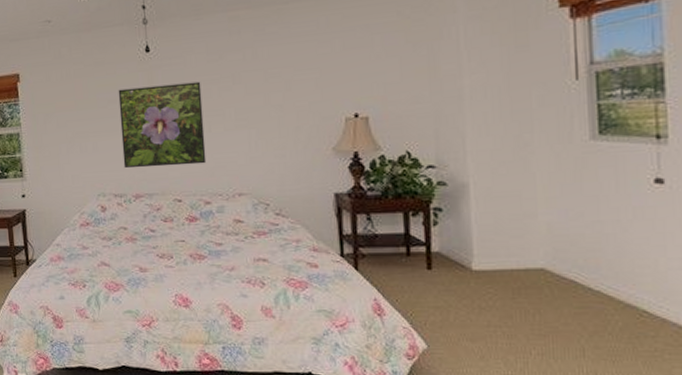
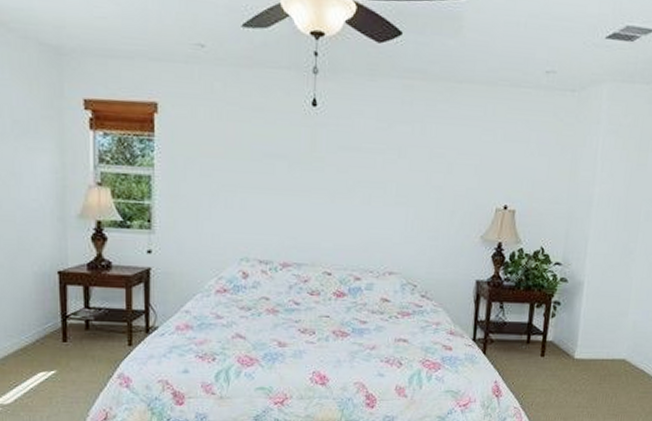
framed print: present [118,81,207,169] -> none [273,143,367,238]

